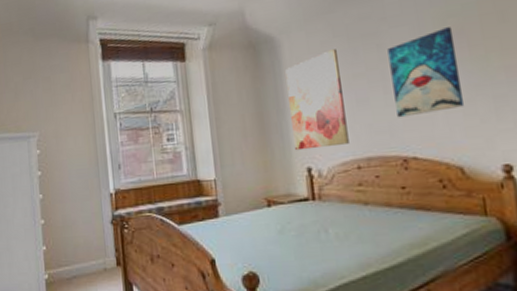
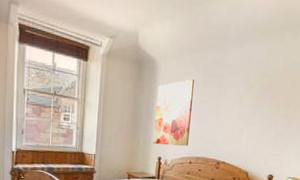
wall art: present [387,27,465,118] -> none [220,82,265,136]

